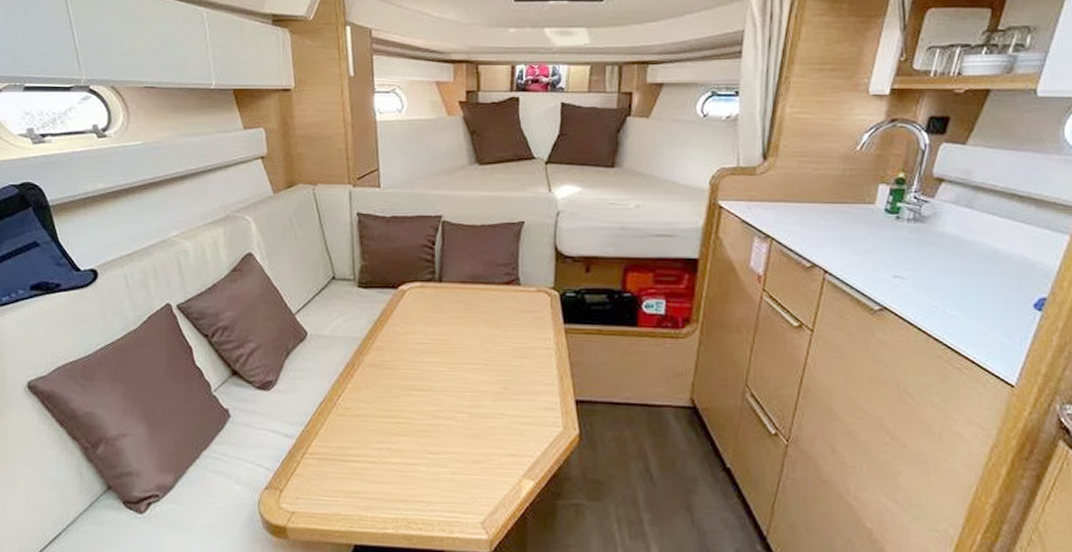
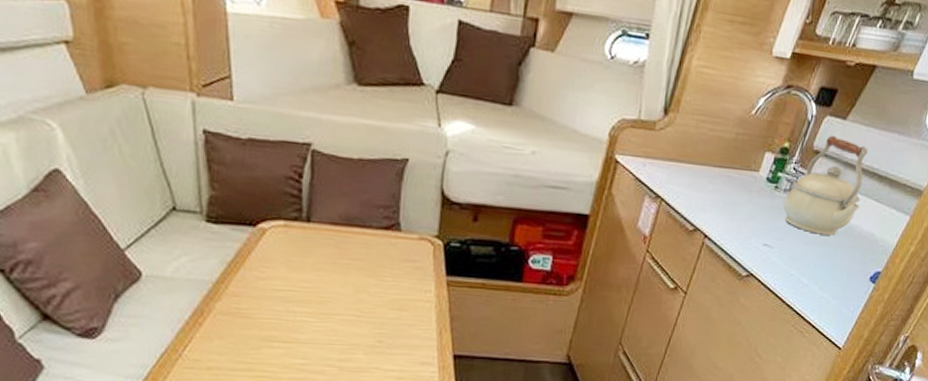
kettle: none [909,162,1002,262] -> present [783,136,868,236]

